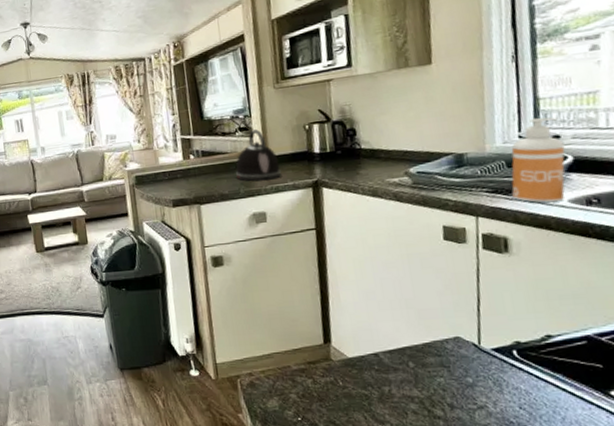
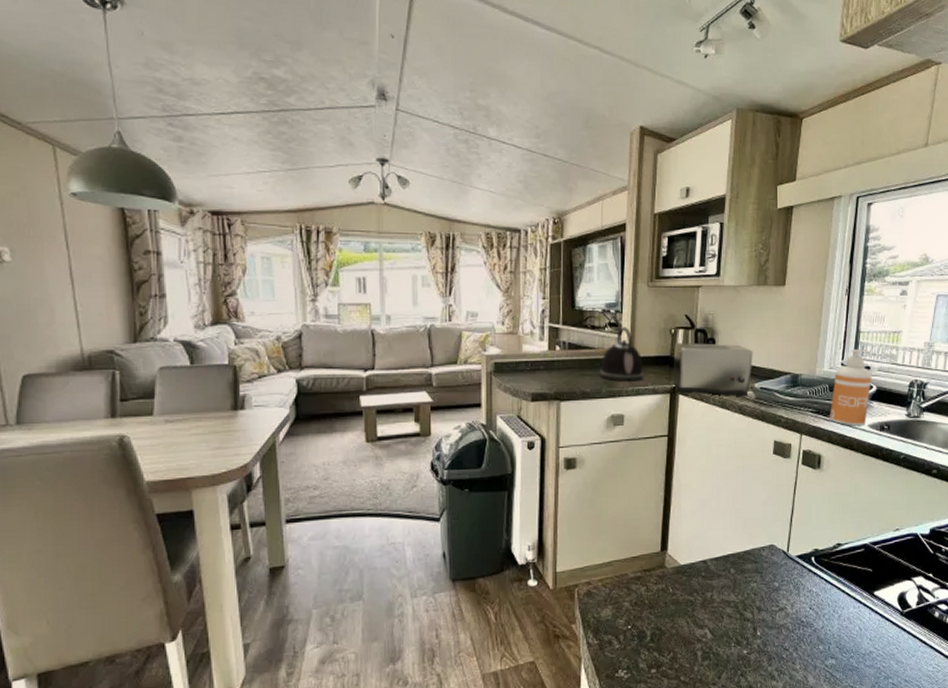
toaster: none [310,131,405,187] -> present [672,343,753,396]

